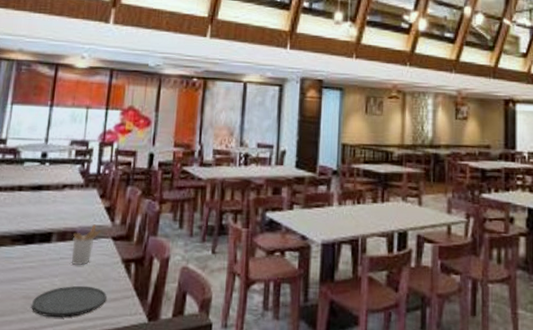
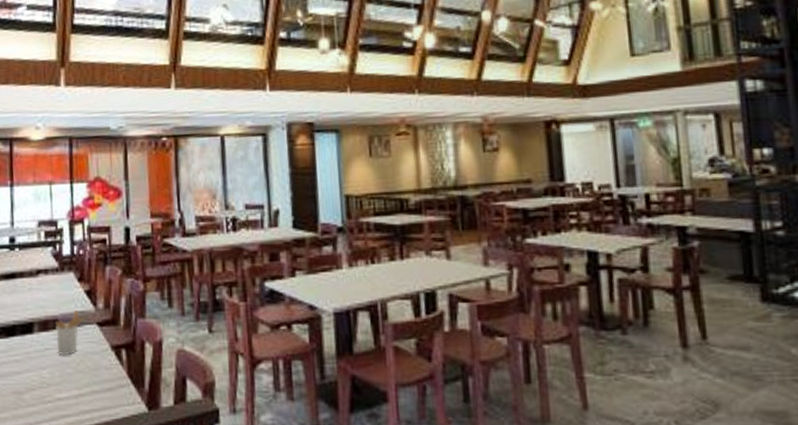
plate: present [31,285,107,318] -> none [22,376,100,412]

